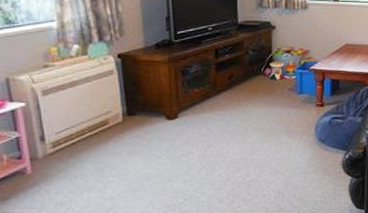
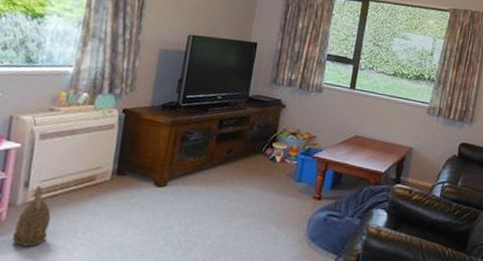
basket: none [43,137,77,193] -> present [12,185,51,247]

